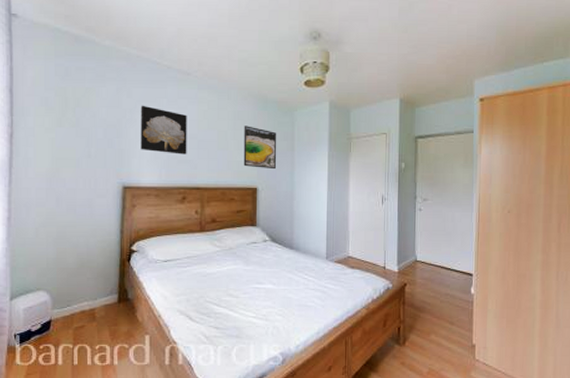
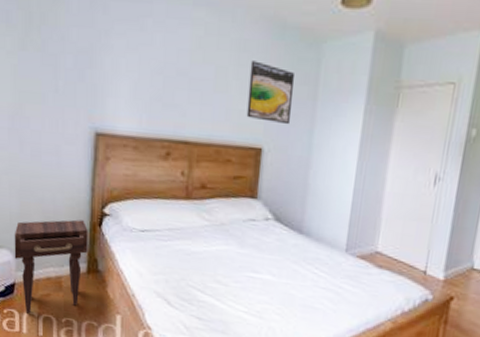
nightstand: none [50,258,118,346] -> present [14,219,88,314]
wall art: present [140,105,187,155] -> none [117,25,177,97]

